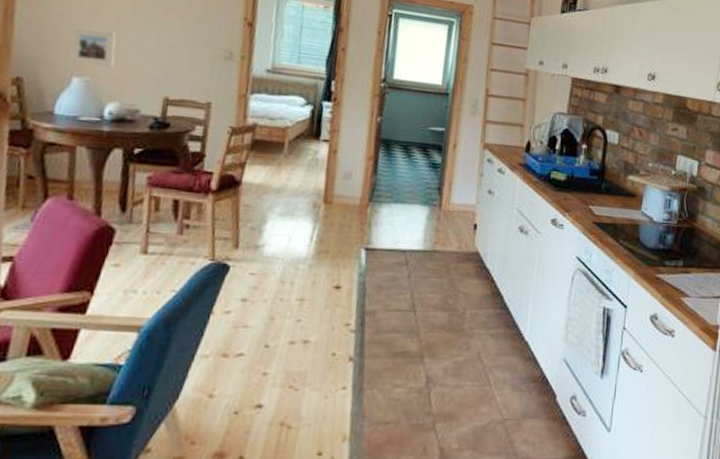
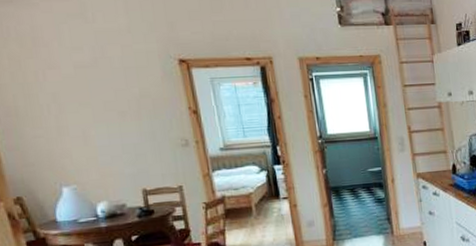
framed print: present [69,26,116,68] -> none [47,142,92,176]

